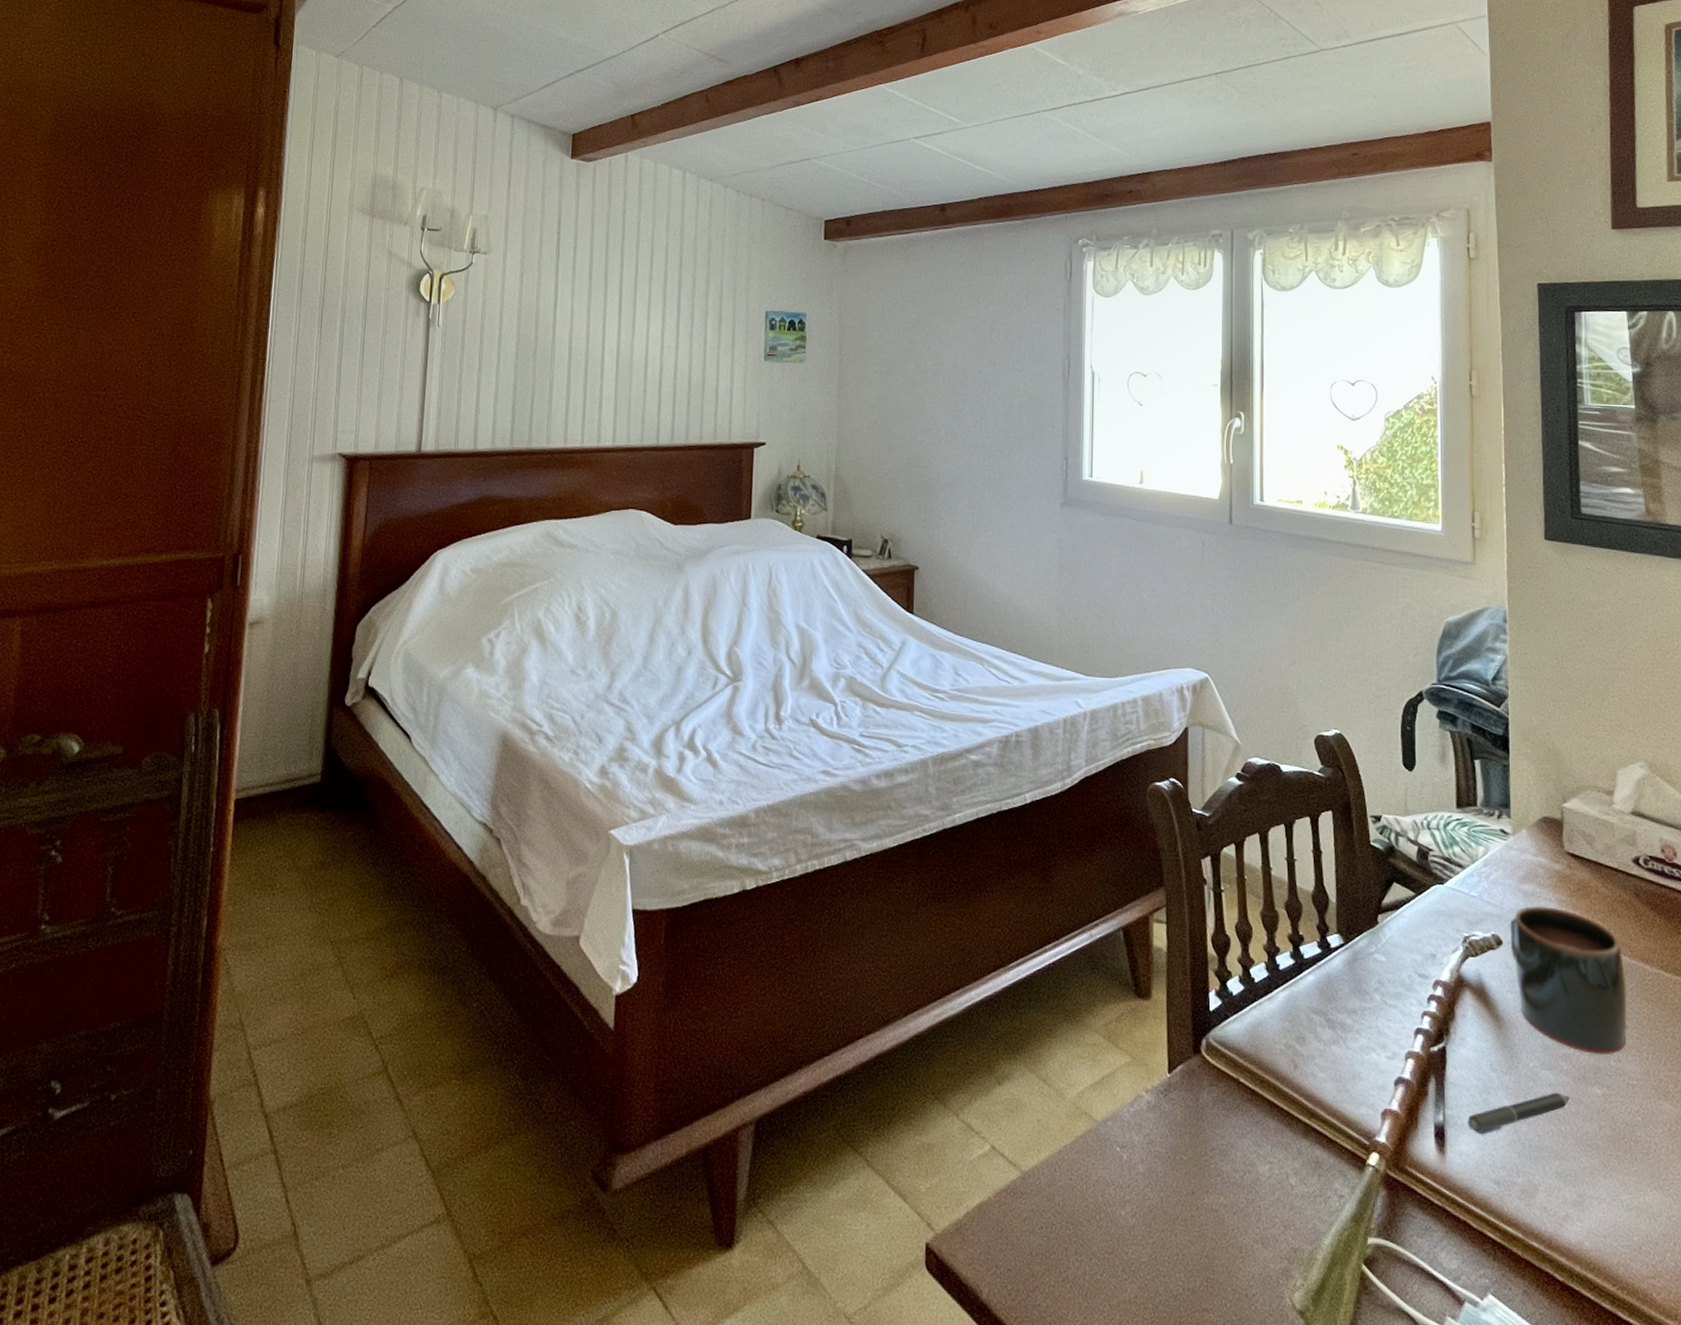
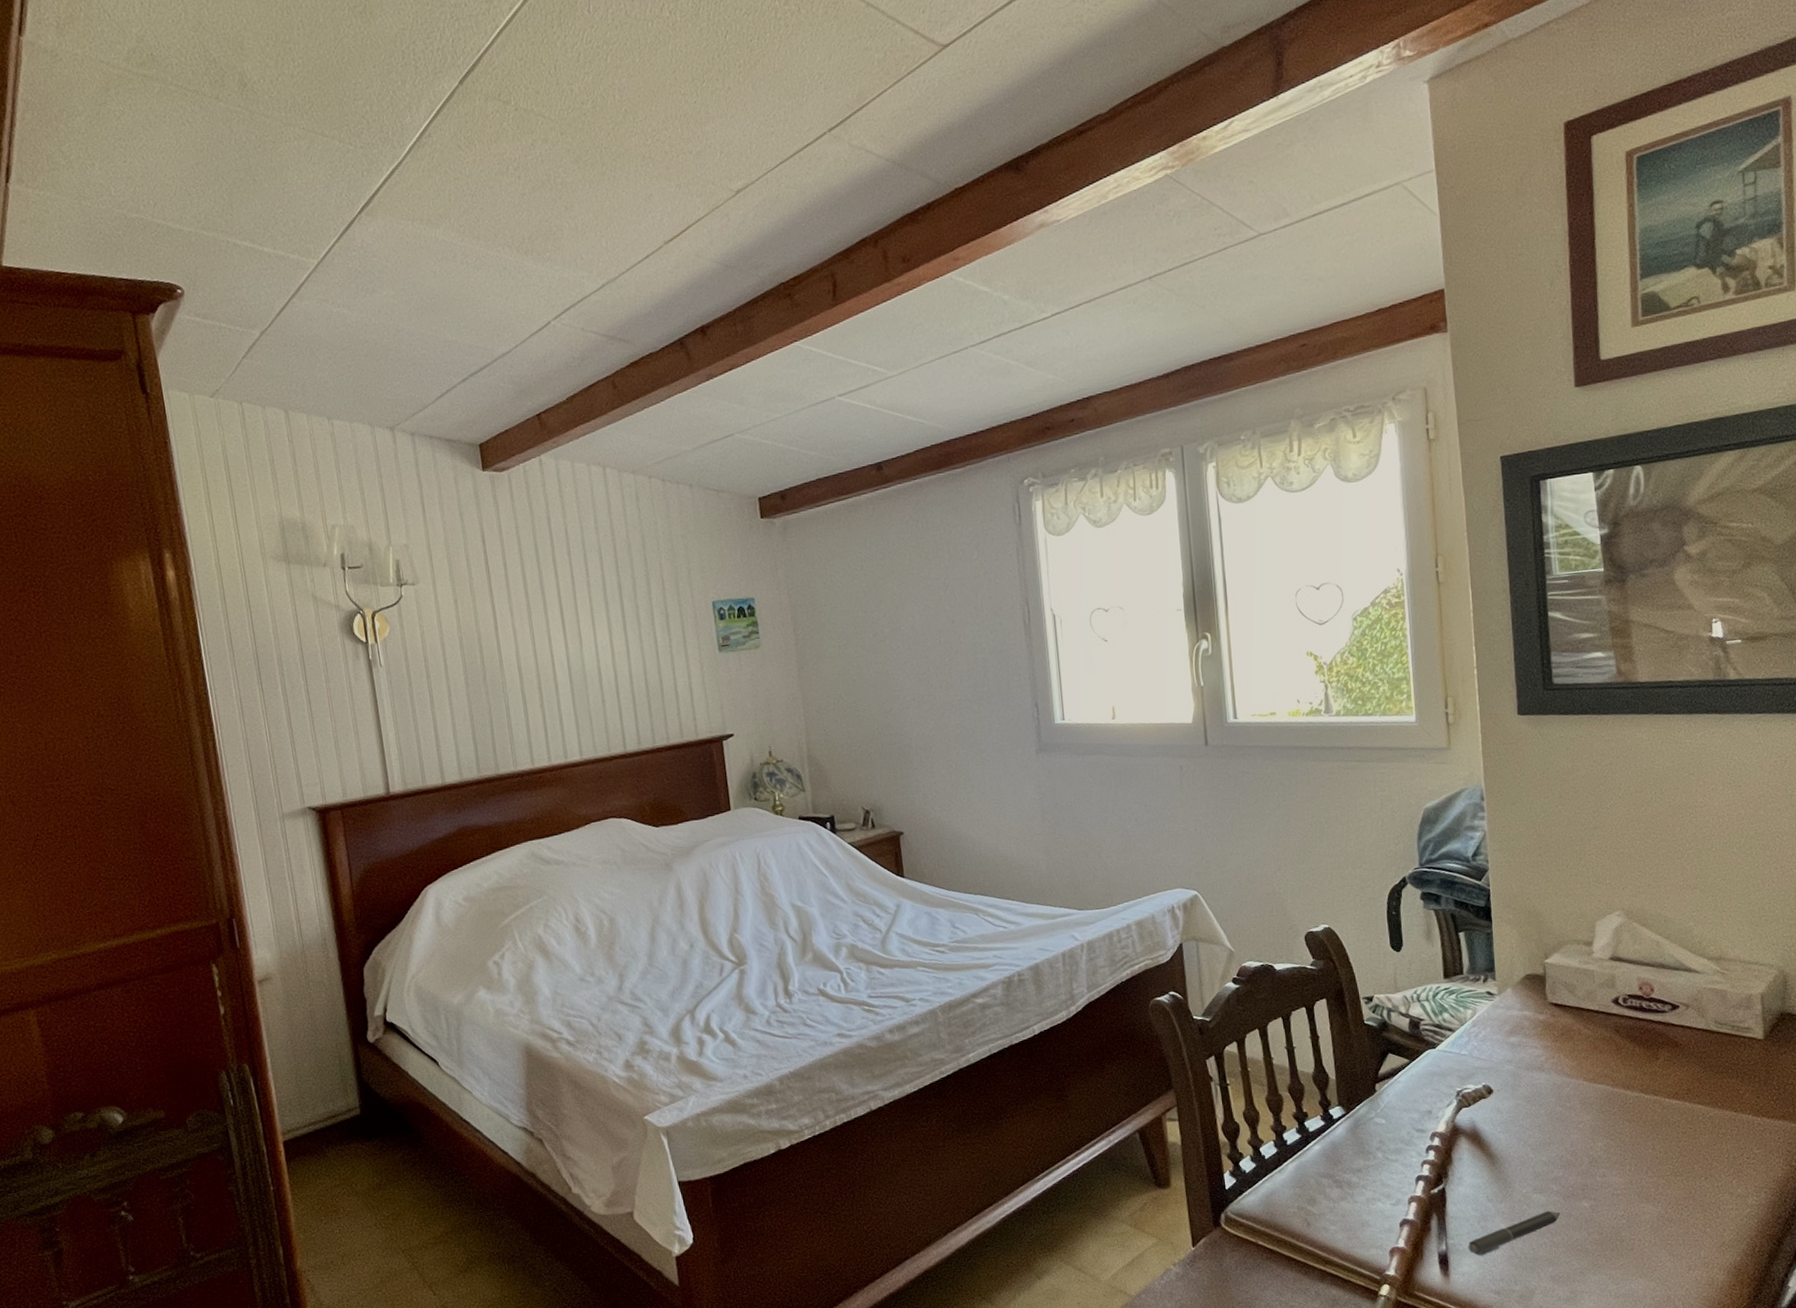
mug: present [1510,905,1628,1056] -> none [1499,1053,1611,1175]

